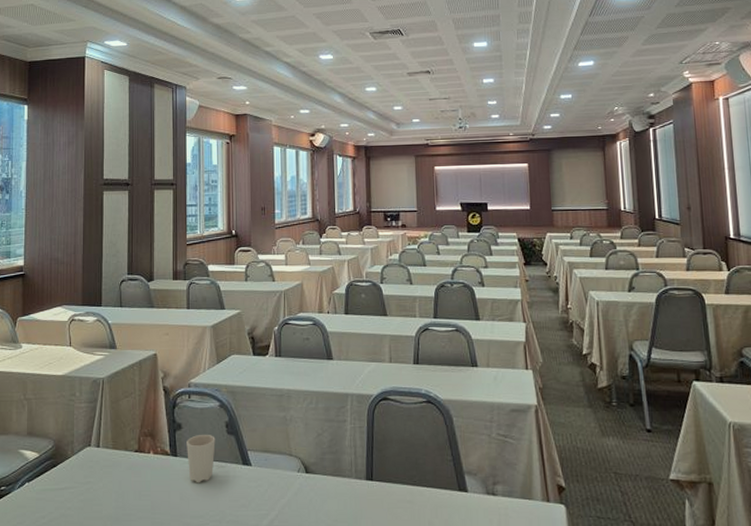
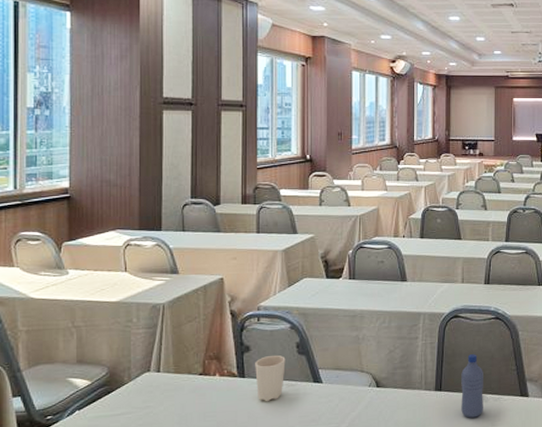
water bottle: none [393,441,419,513] -> present [461,354,483,418]

